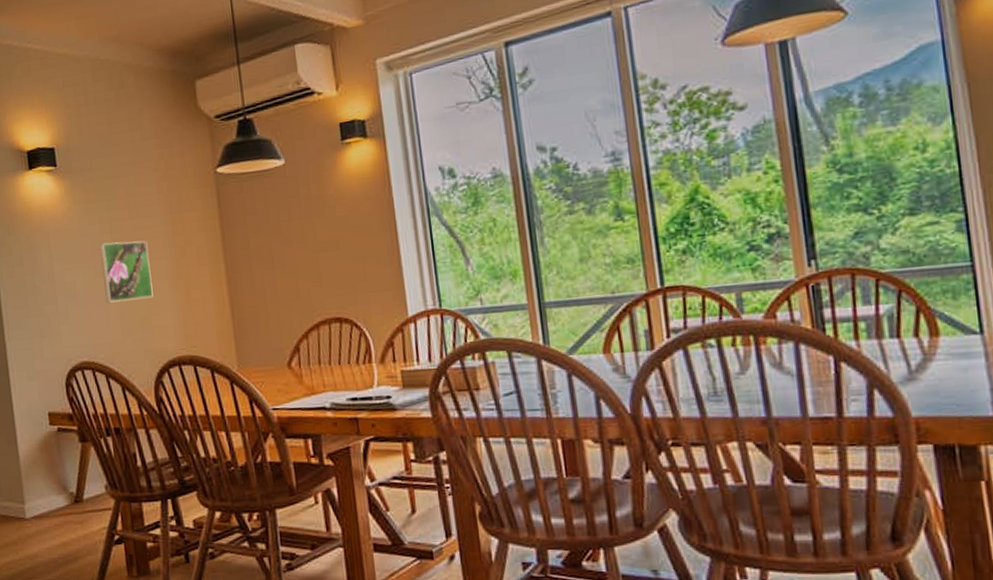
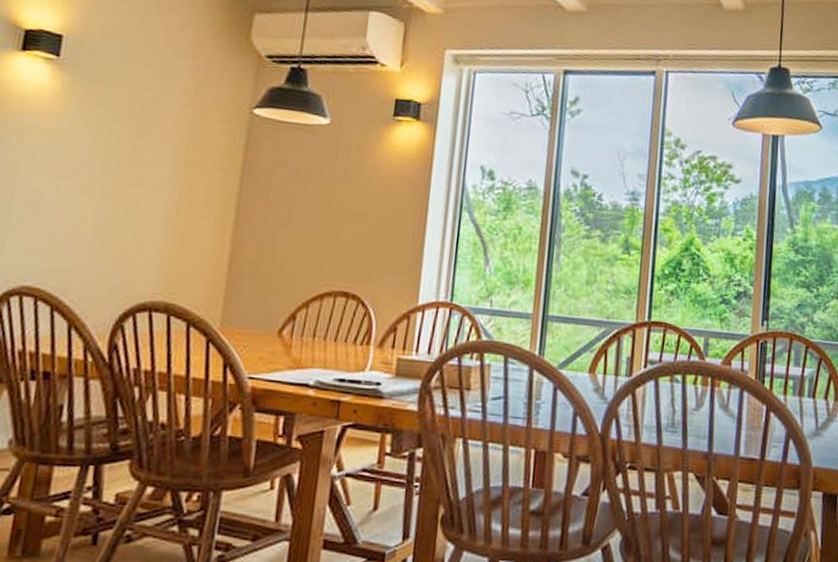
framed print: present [100,240,153,303] -> none [78,154,150,230]

